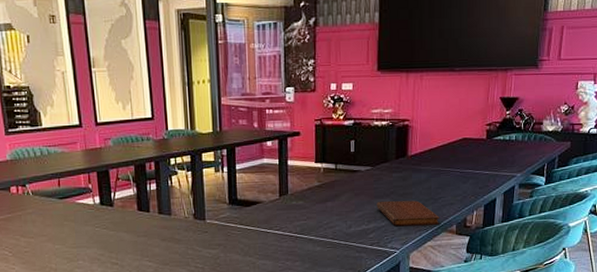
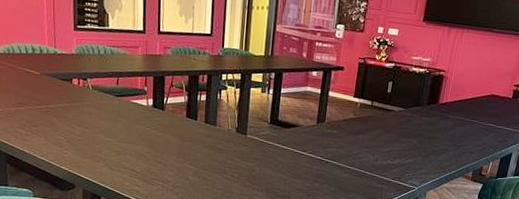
notebook: present [377,200,440,227] -> none [403,140,459,170]

